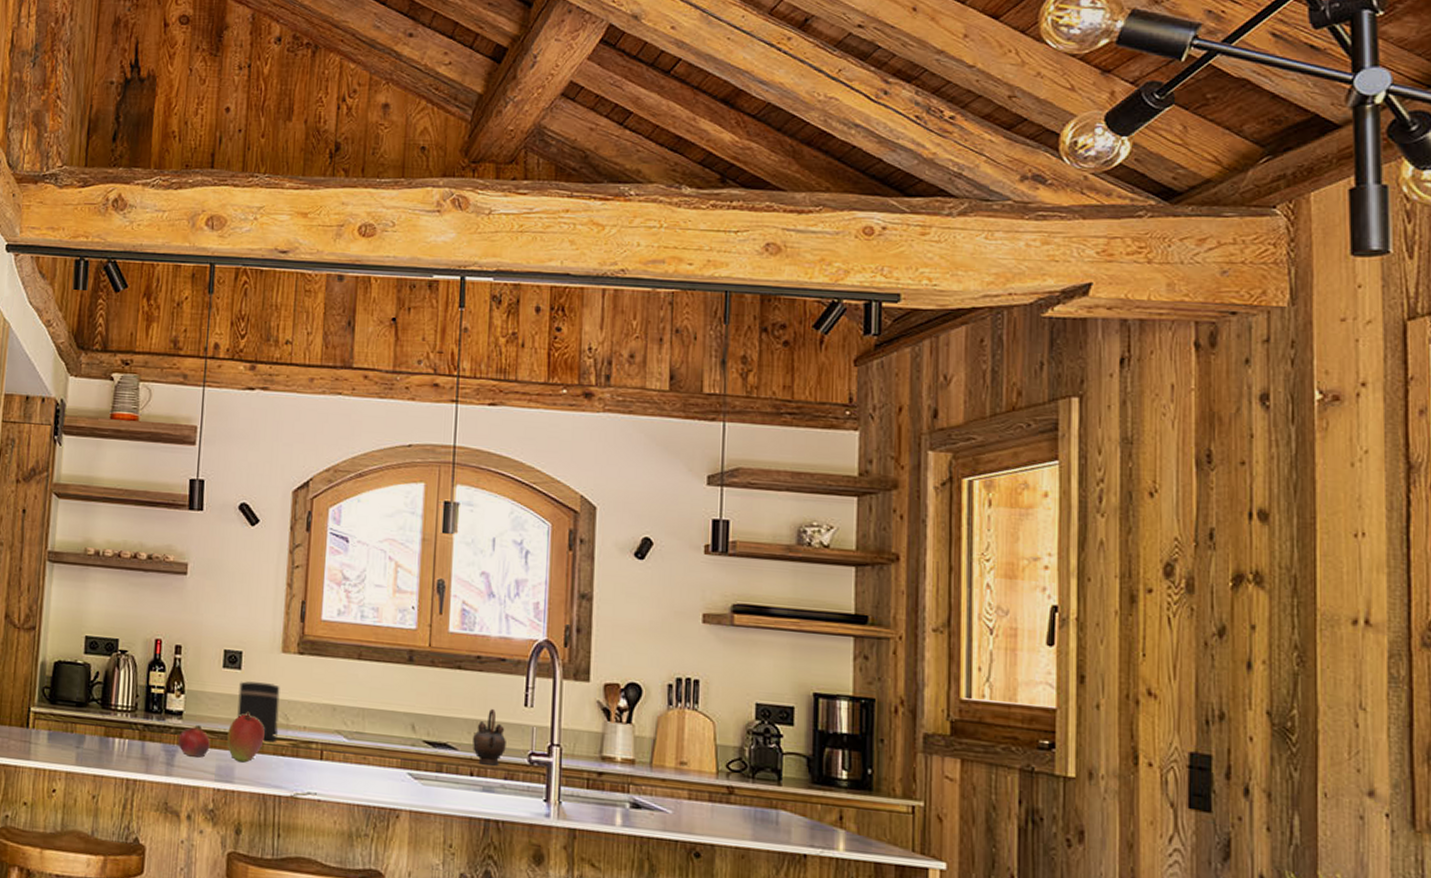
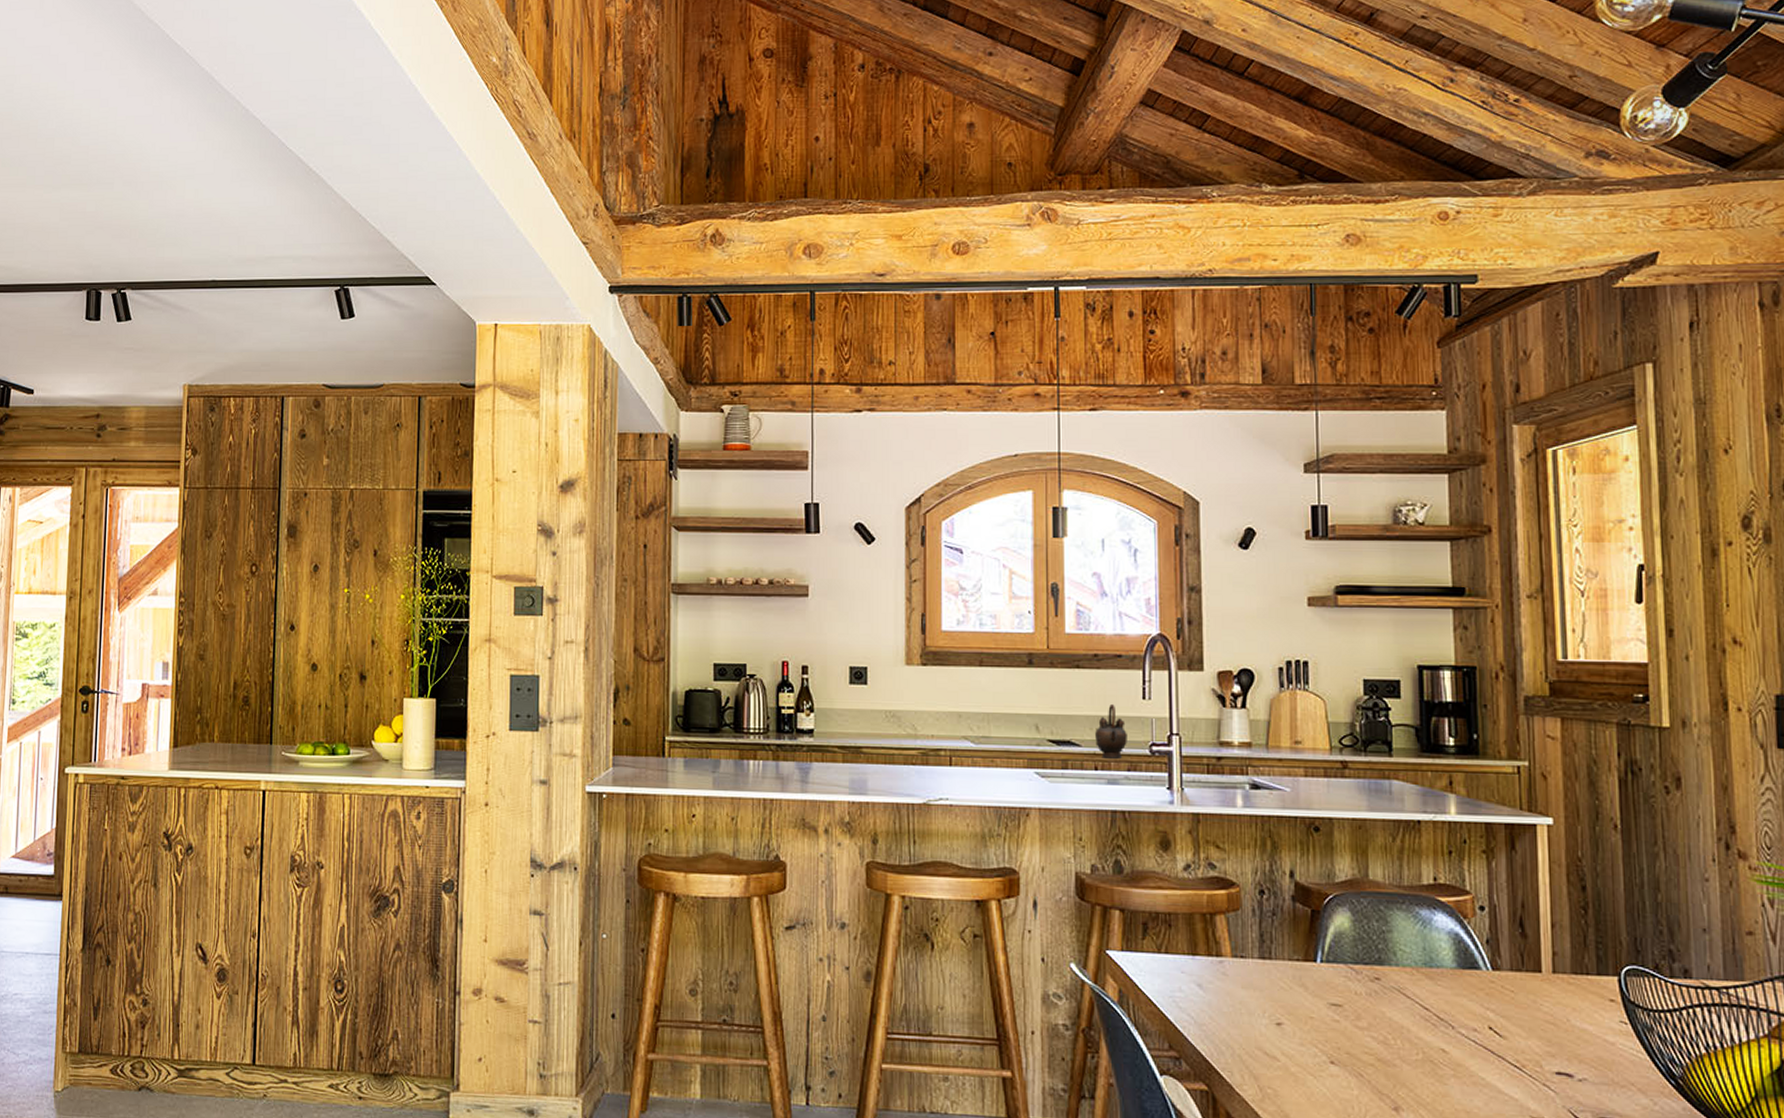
fruit: present [178,724,210,758] -> none [811,741,842,774]
fruit: present [227,712,265,764] -> none [858,726,894,776]
cylinder: present [237,681,280,743] -> none [866,695,906,753]

